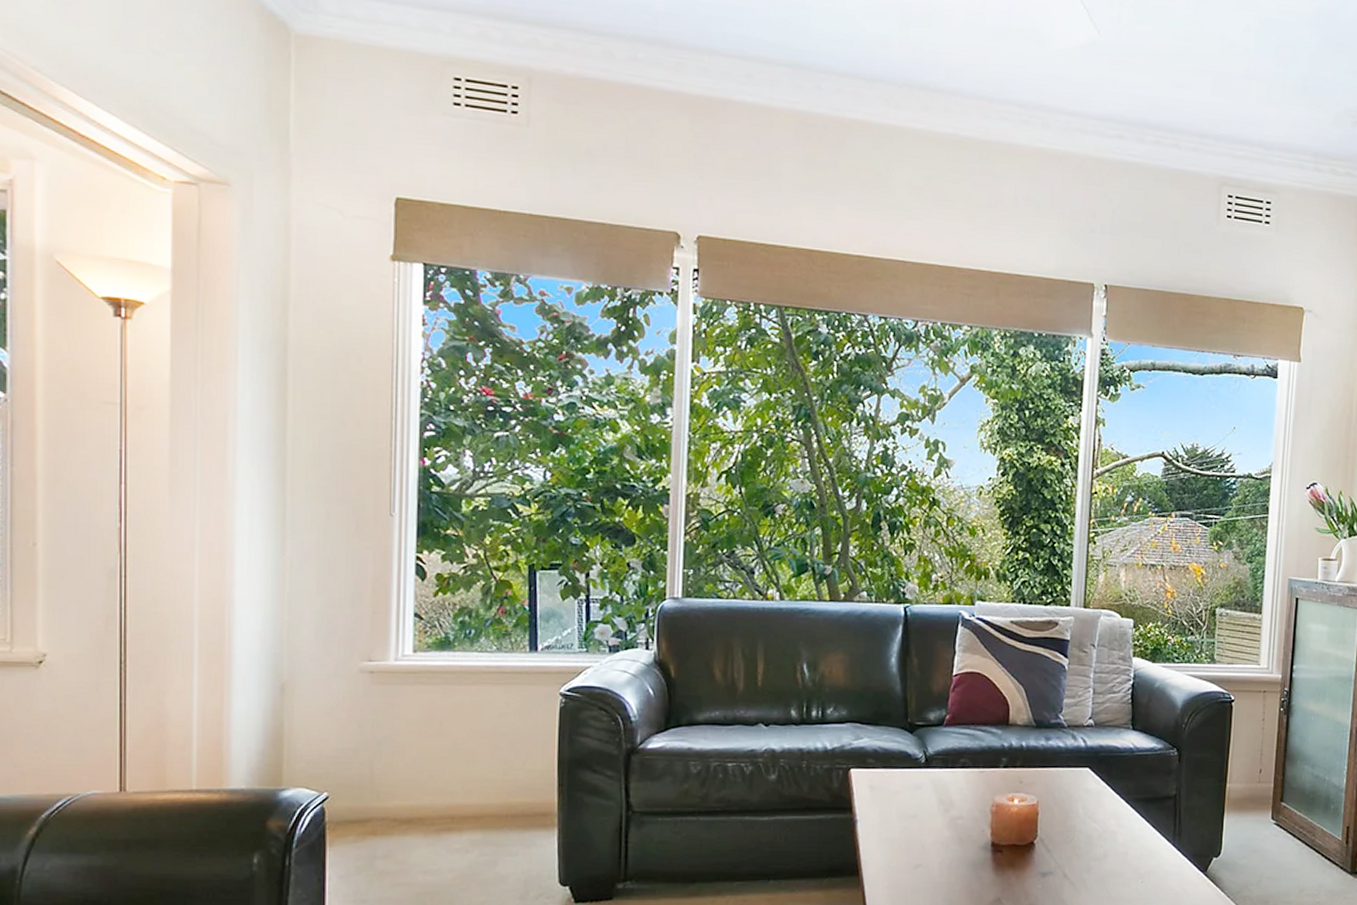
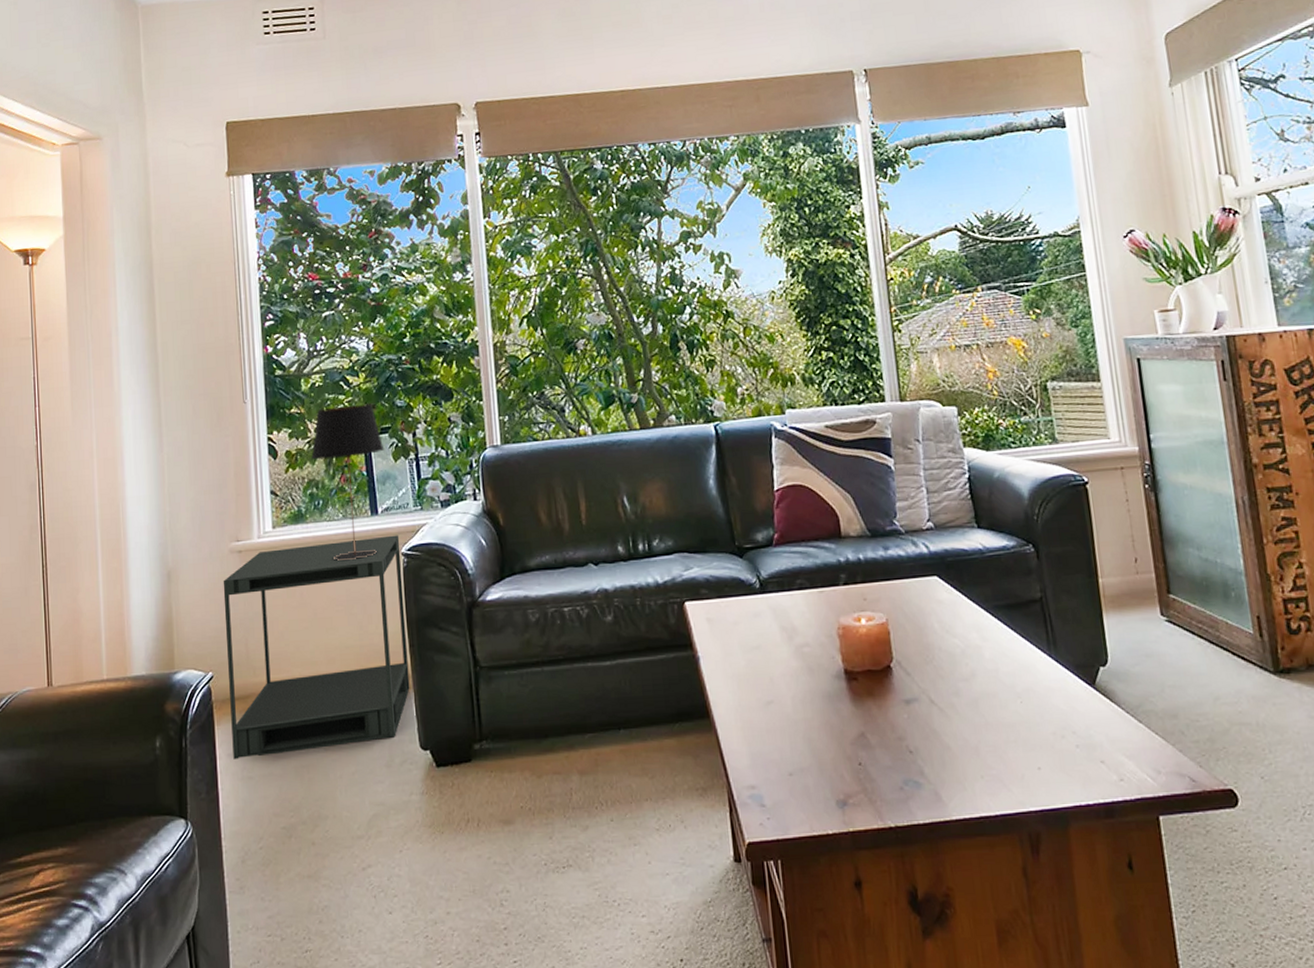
side table: none [345,674,559,882] -> present [223,535,410,760]
table lamp: none [466,535,552,695] -> present [311,403,385,561]

